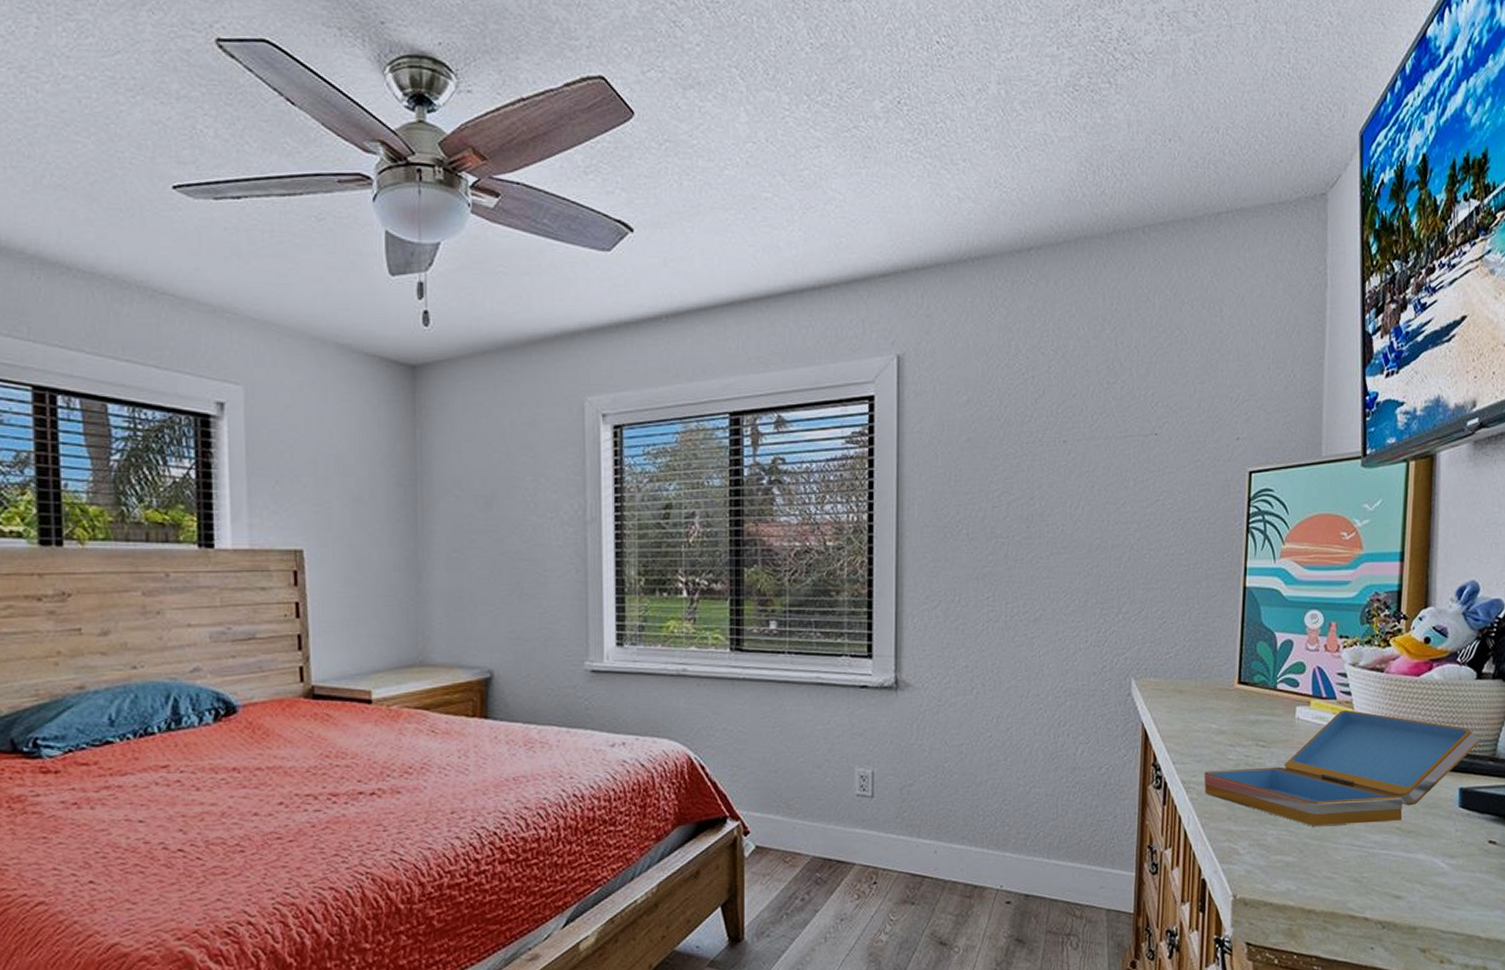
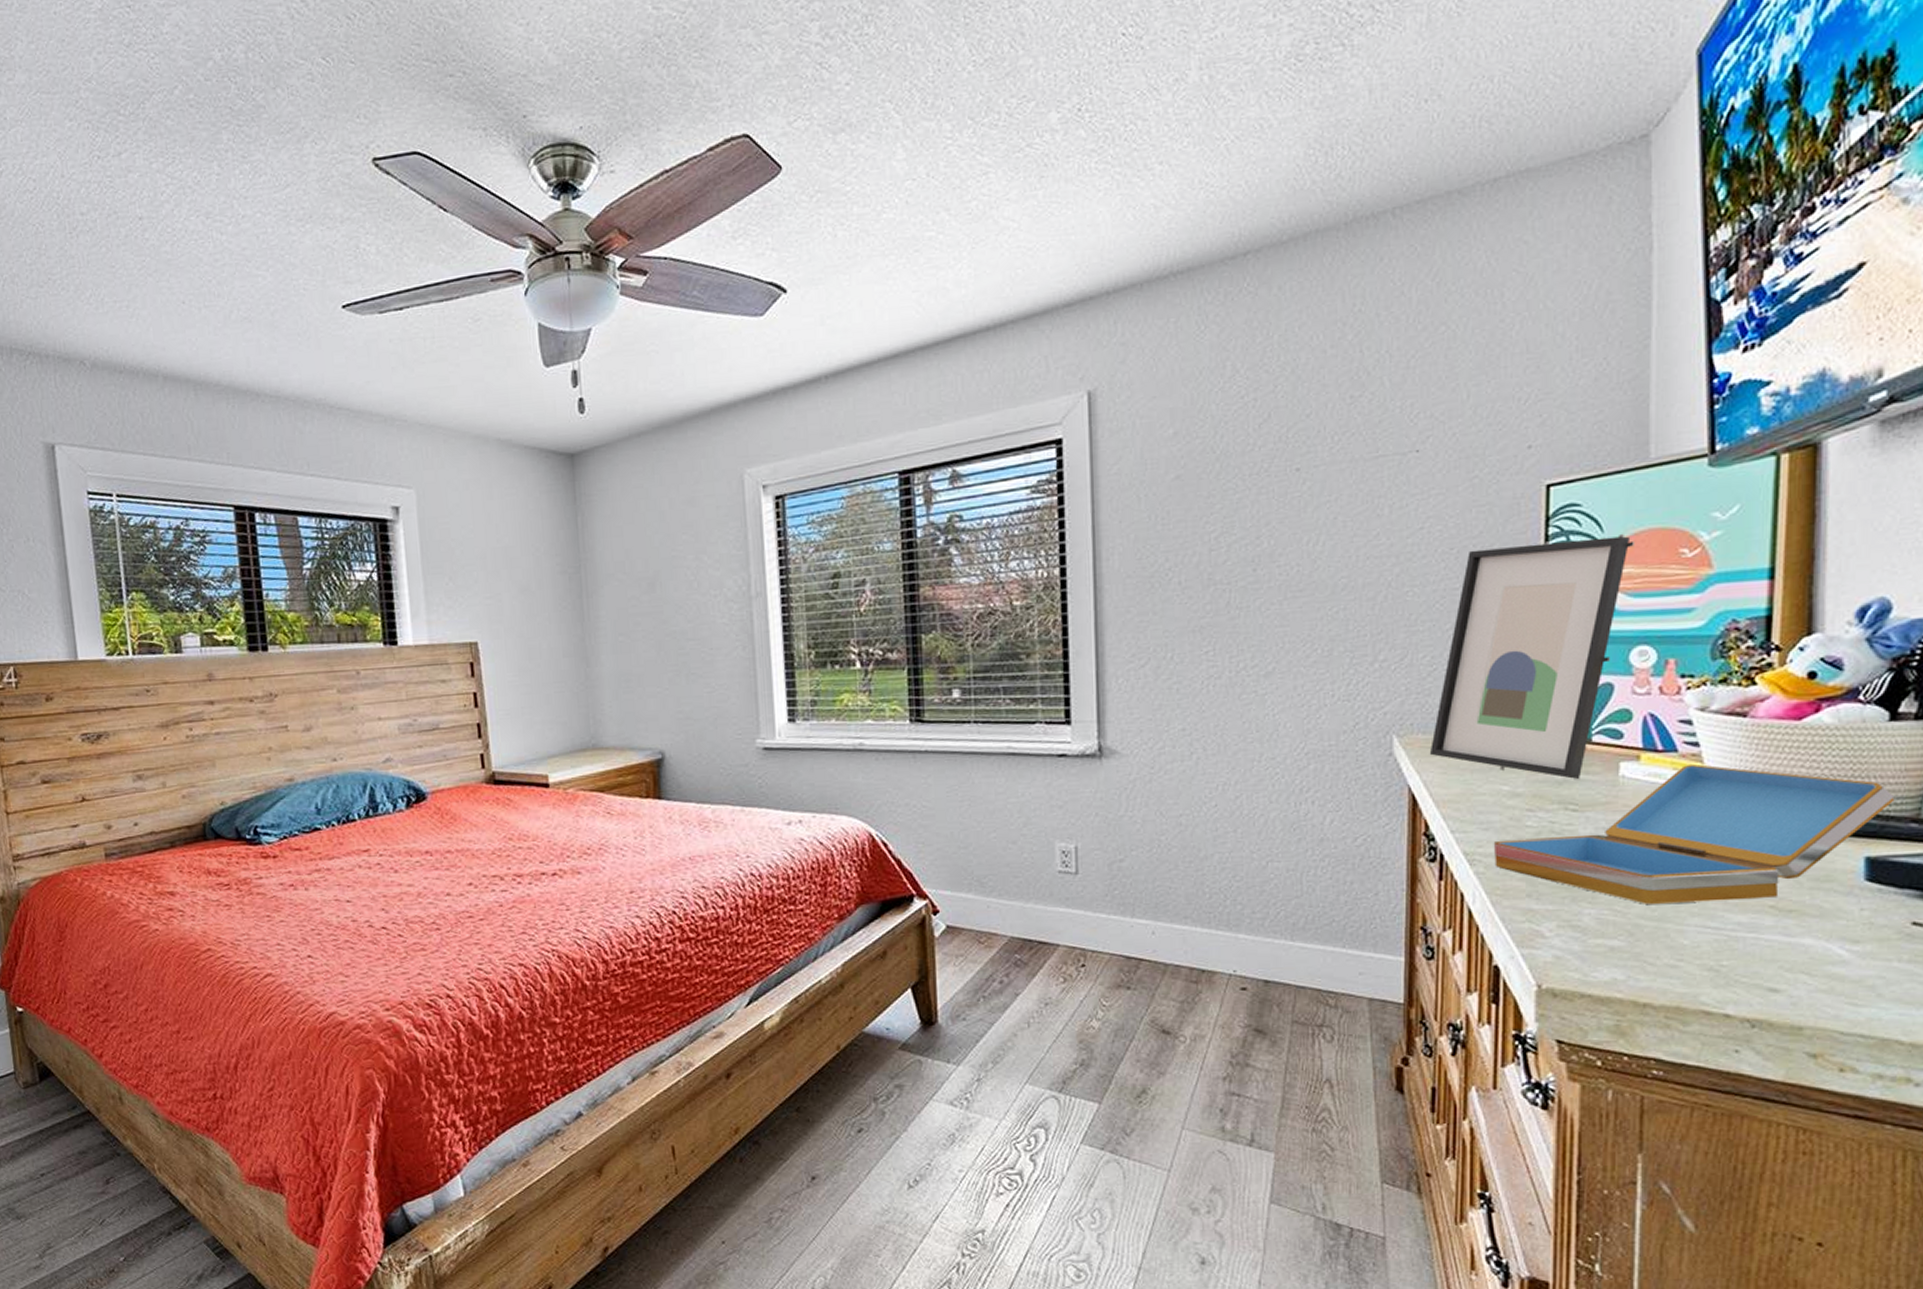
picture frame: none [1158,516,1310,720] -> present [1429,533,1634,779]

